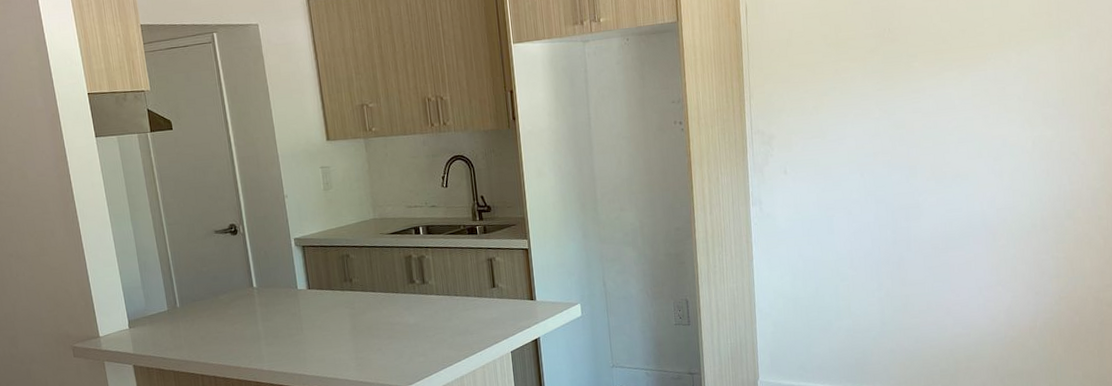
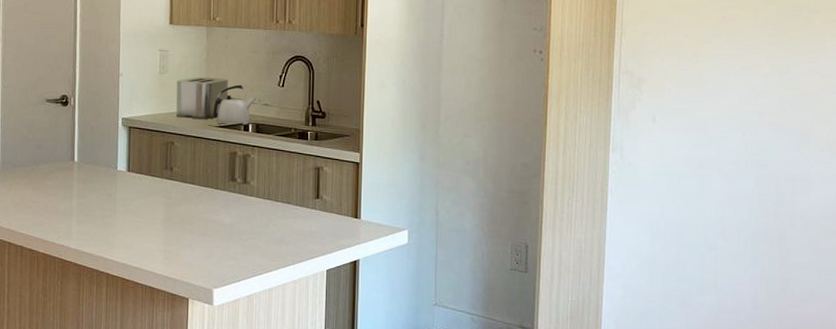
toaster: none [342,186,396,230] -> present [176,76,229,120]
kettle: none [382,190,423,231] -> present [212,84,256,125]

